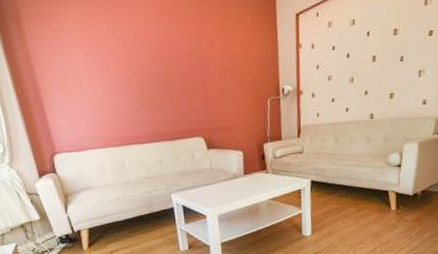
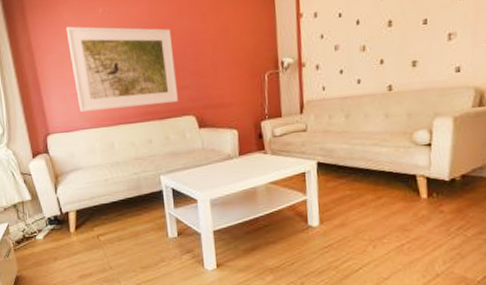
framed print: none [68,41,187,132] -> present [65,26,178,113]

